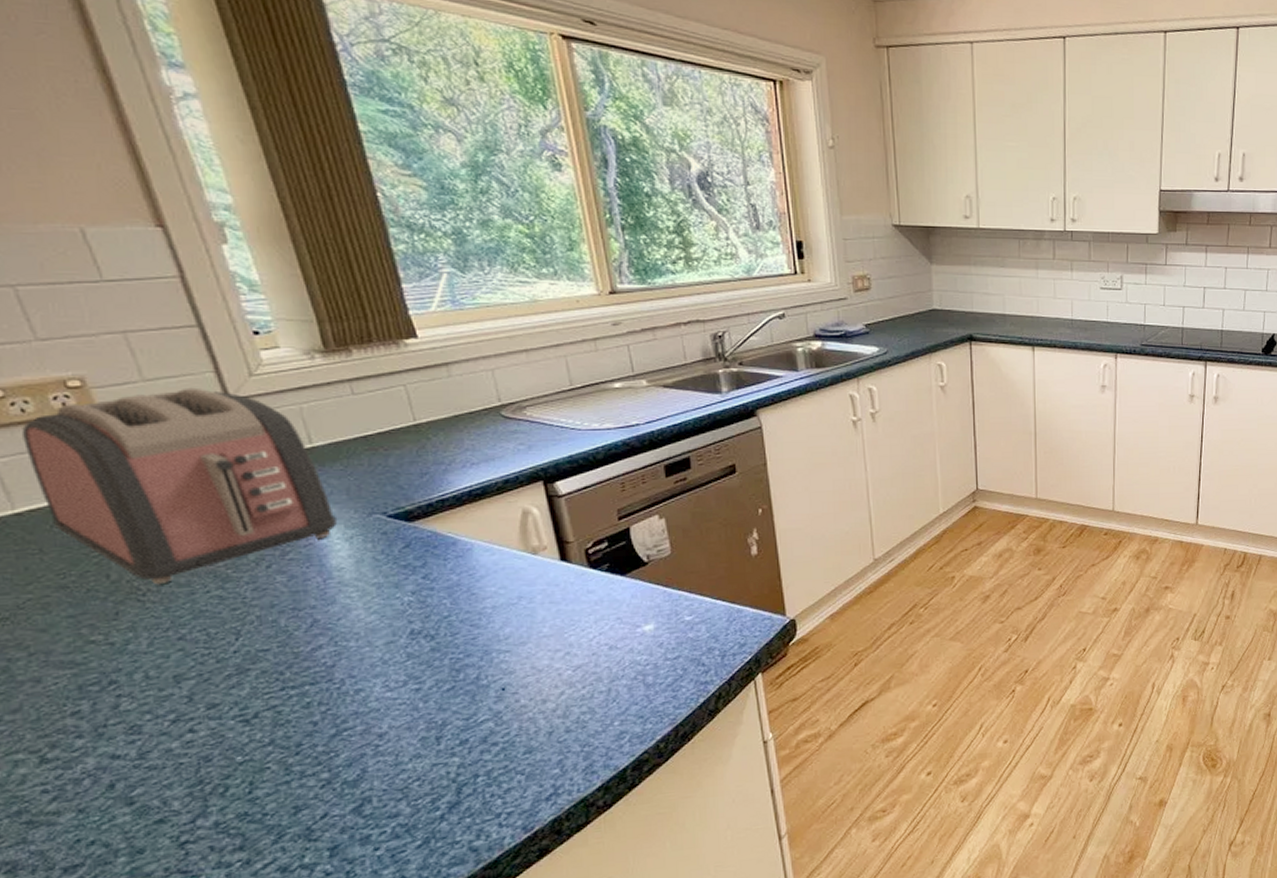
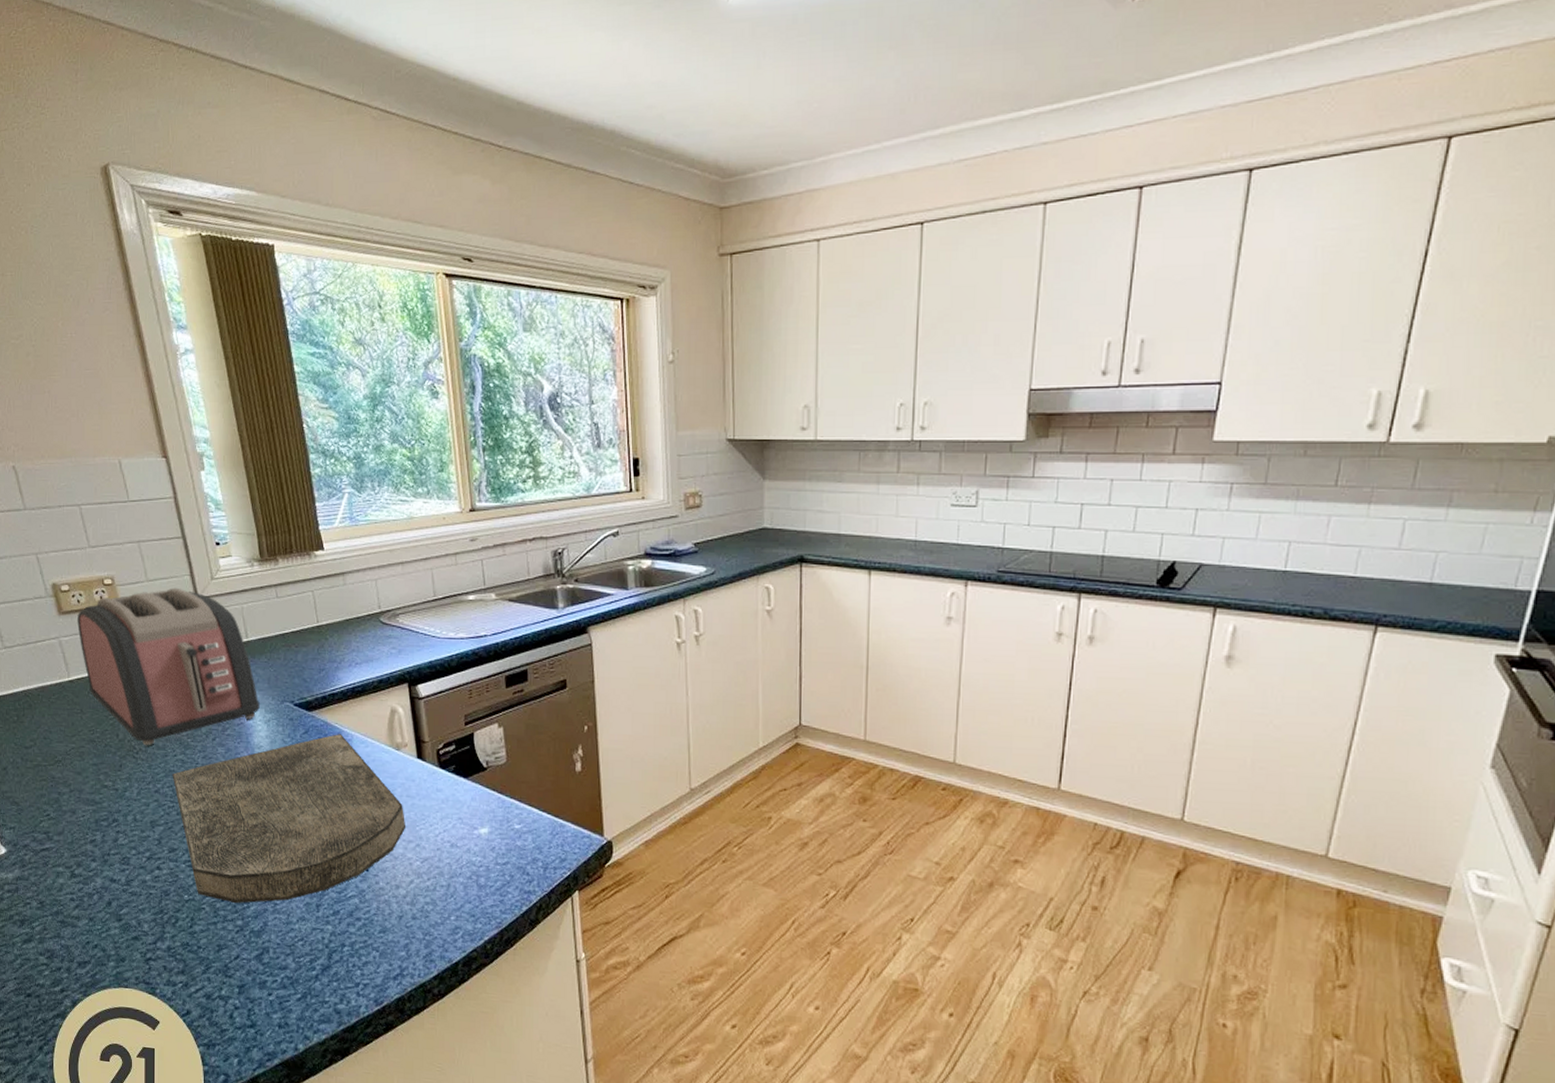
cutting board: none [205,544,550,755] -> present [172,734,405,903]

